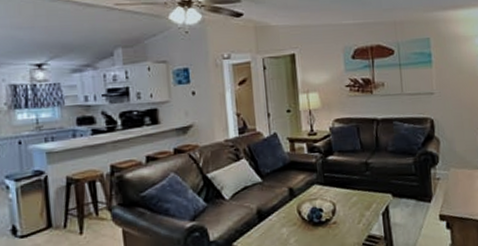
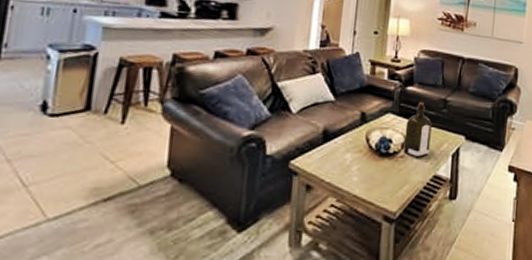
liquor: none [332,169,360,222] -> present [403,102,432,158]

